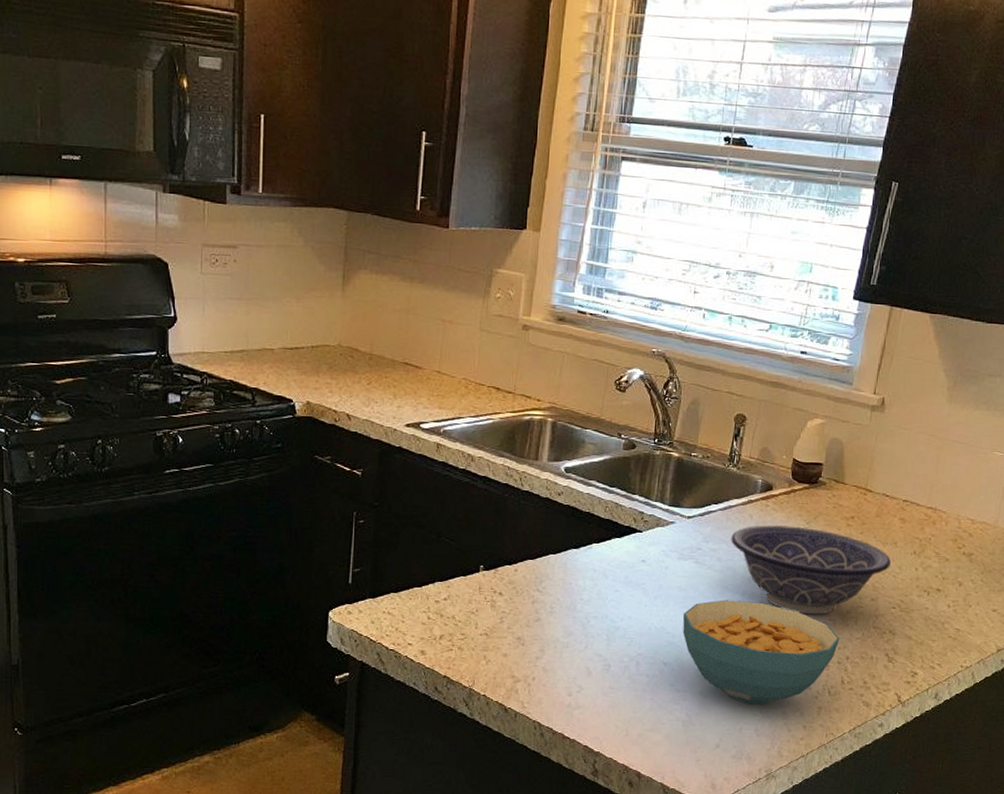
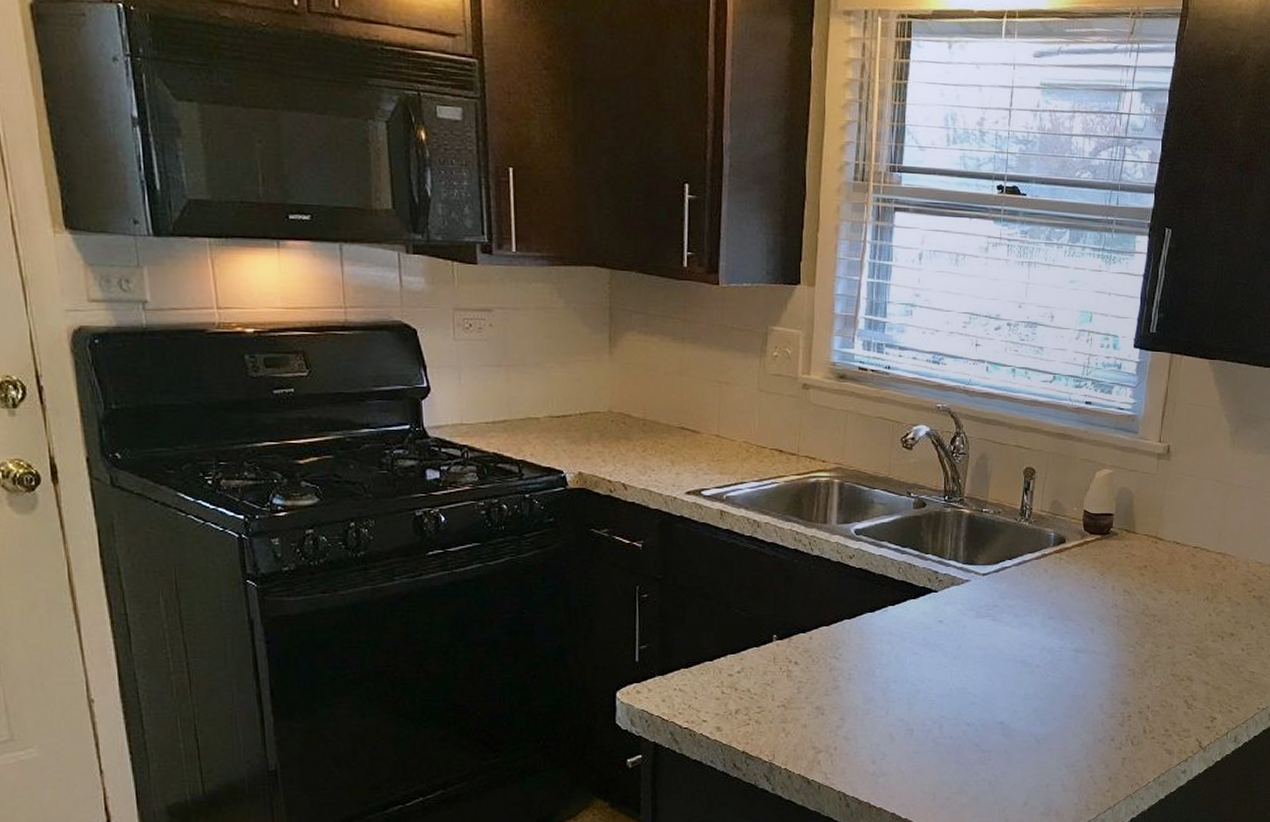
cereal bowl: present [683,600,840,705] -> none [983,656,1140,760]
decorative bowl: present [731,525,891,615] -> none [1027,578,1184,666]

